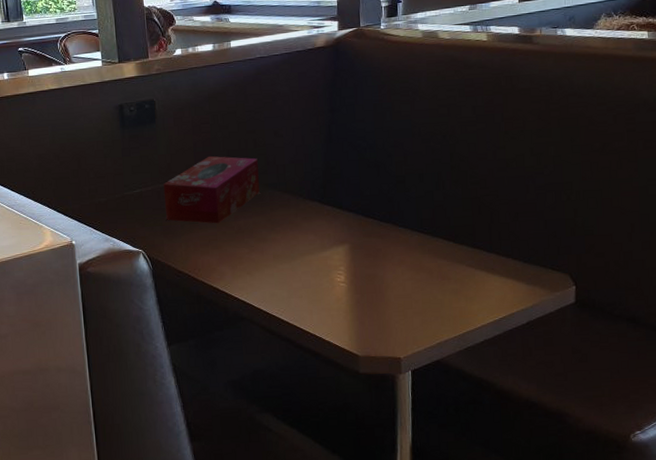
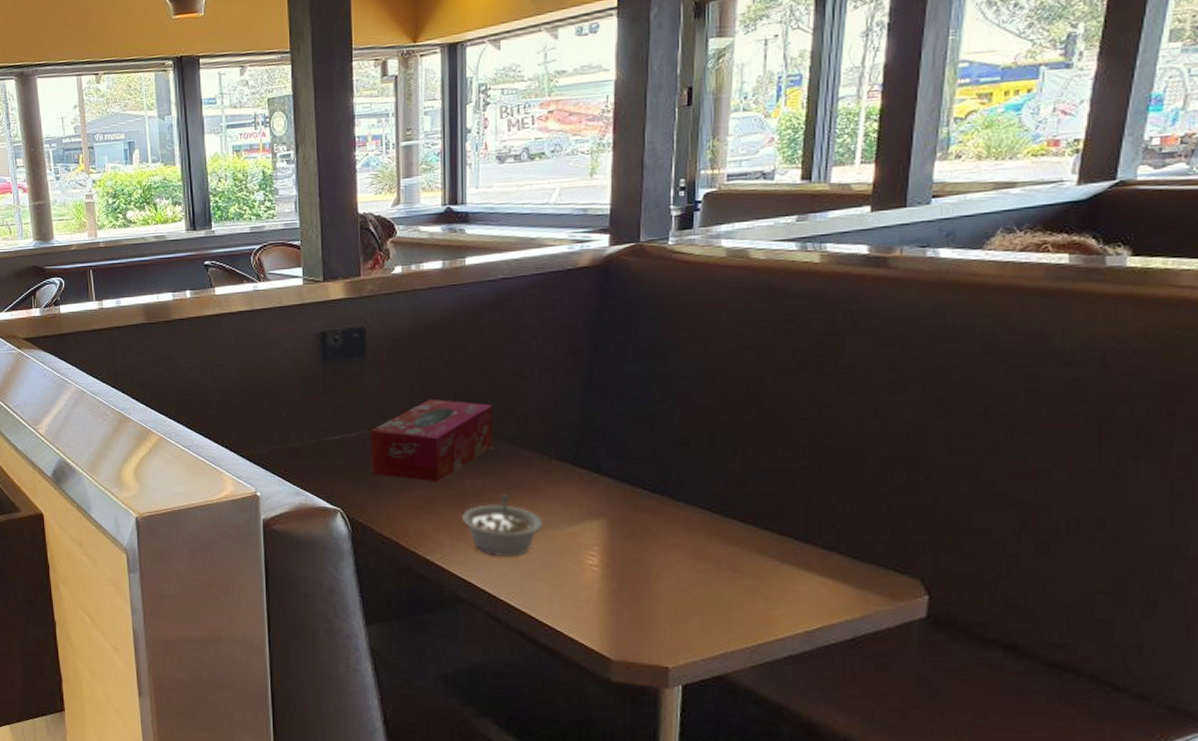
legume: none [240,230,301,281] -> present [462,495,542,557]

